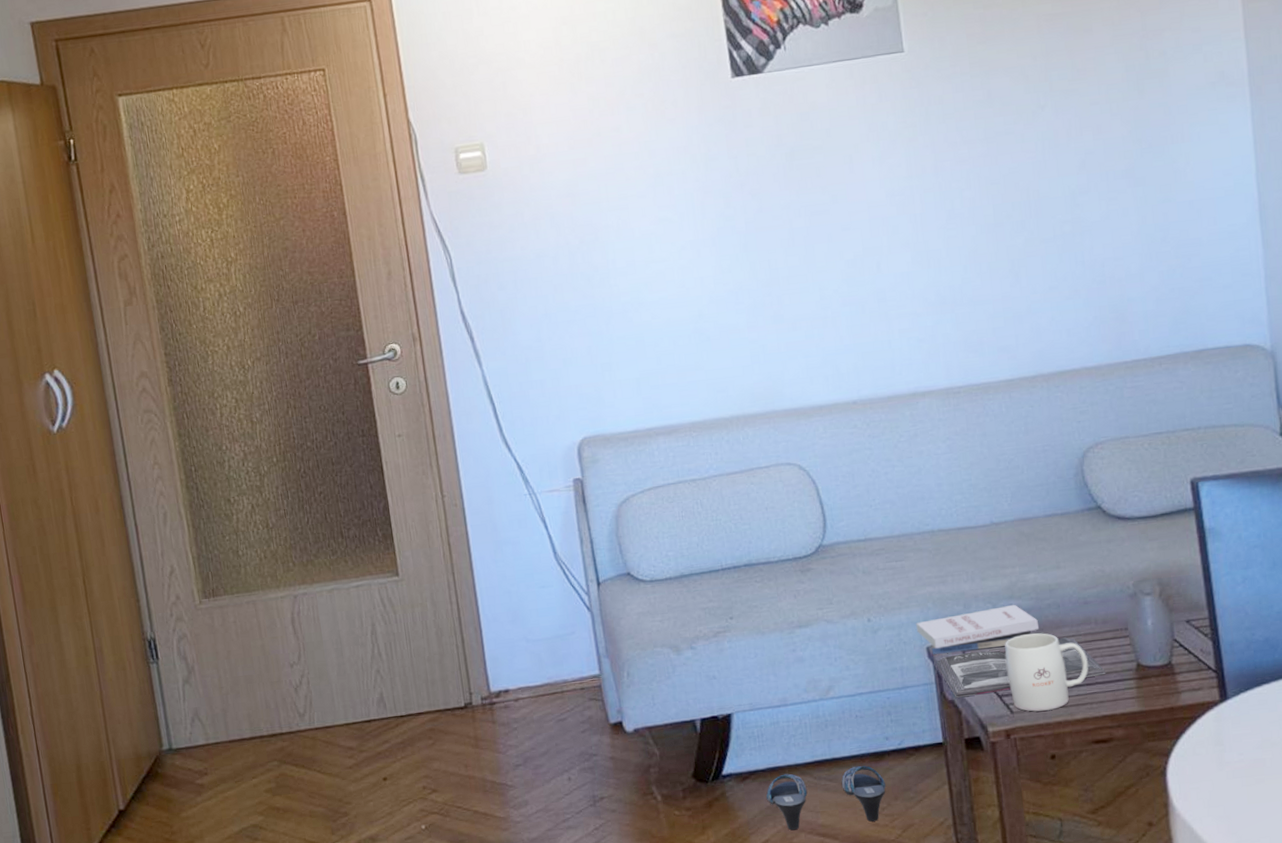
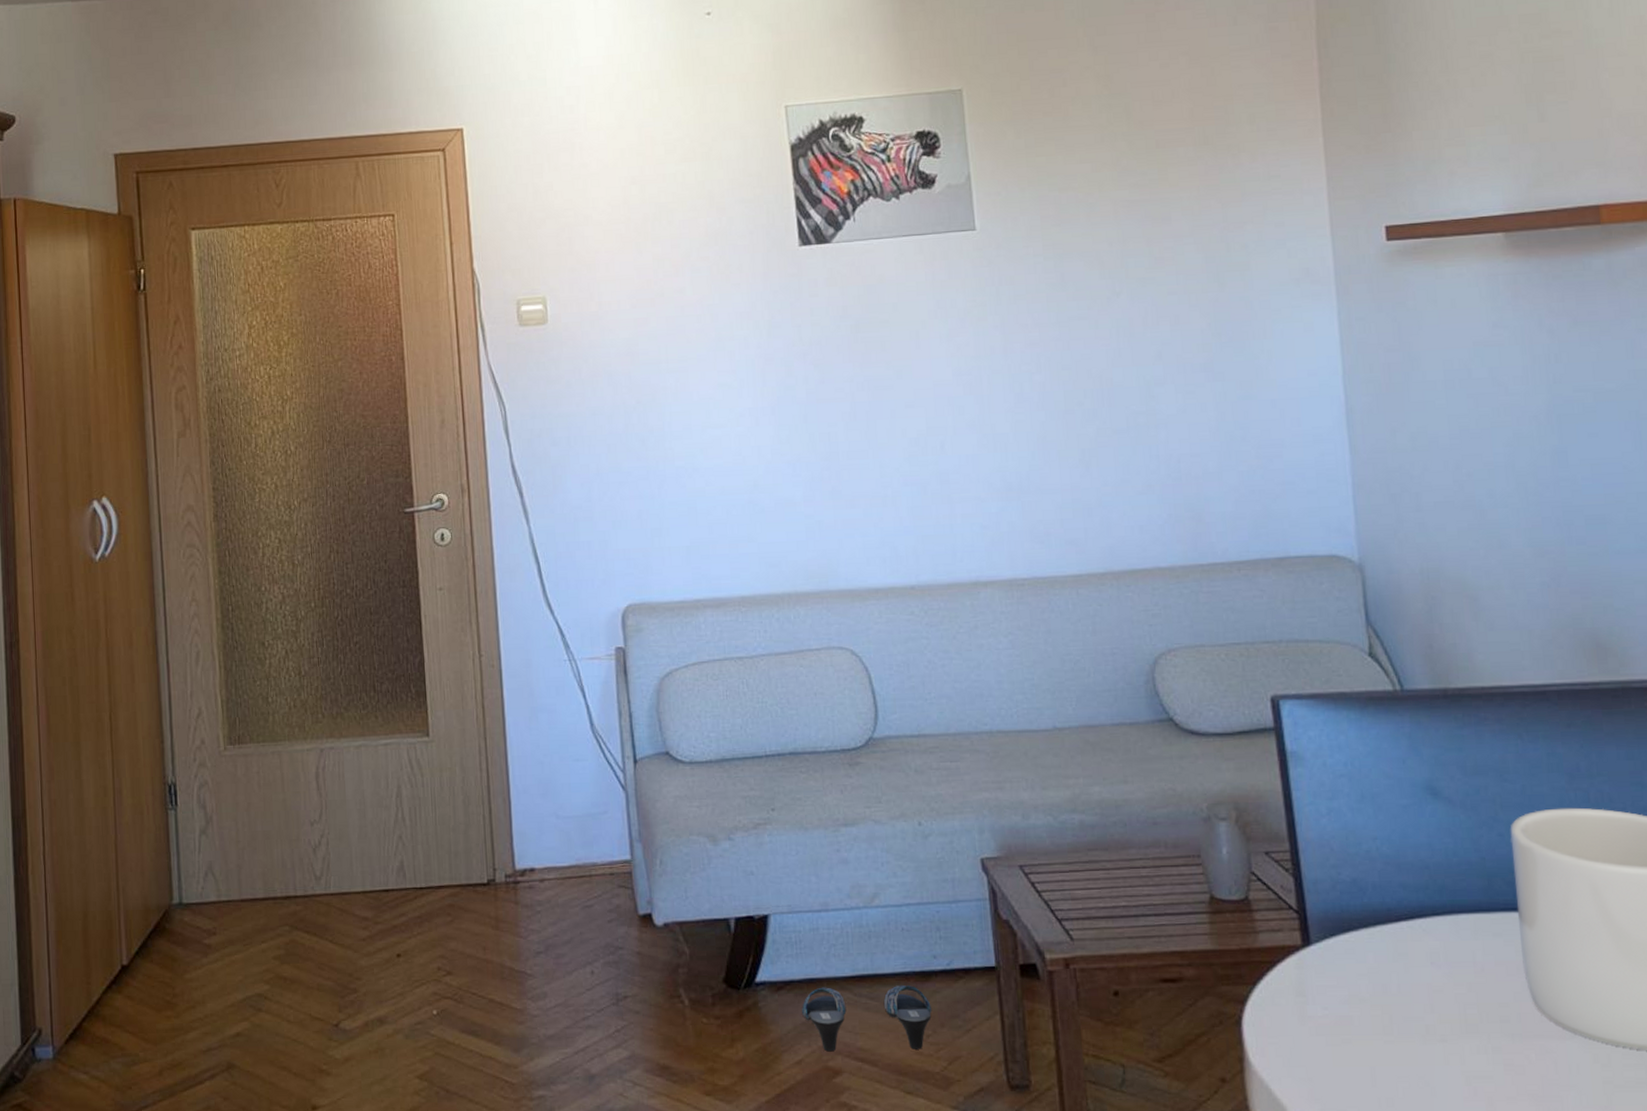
books: present [916,604,1040,655] -> none [970,819,1104,867]
magazine: present [936,637,1106,698] -> none [991,860,1176,918]
mug: present [1004,633,1089,712] -> none [1065,853,1157,940]

